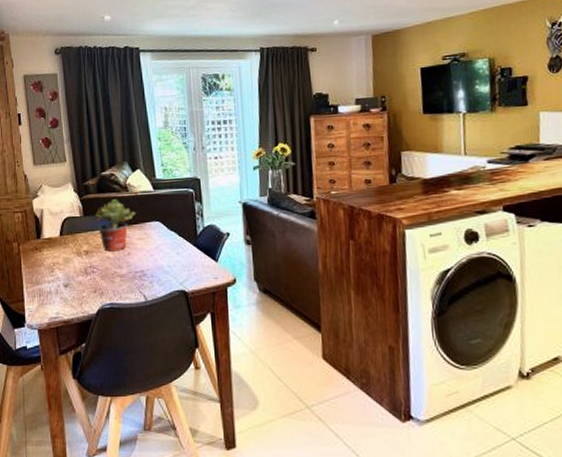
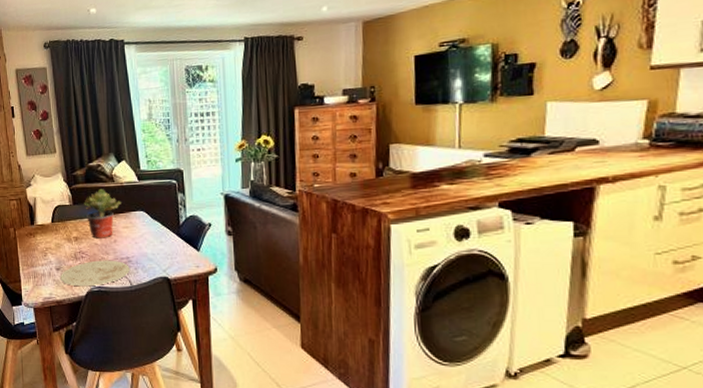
plate: none [69,274,144,304] -> present [61,260,130,287]

